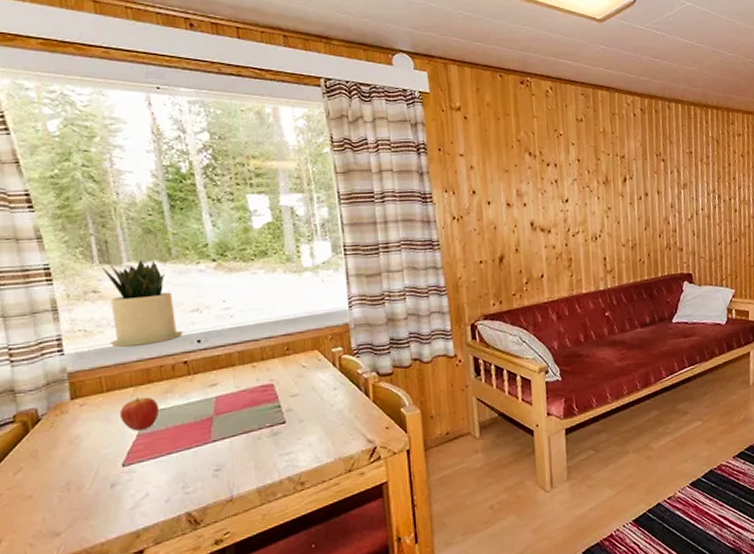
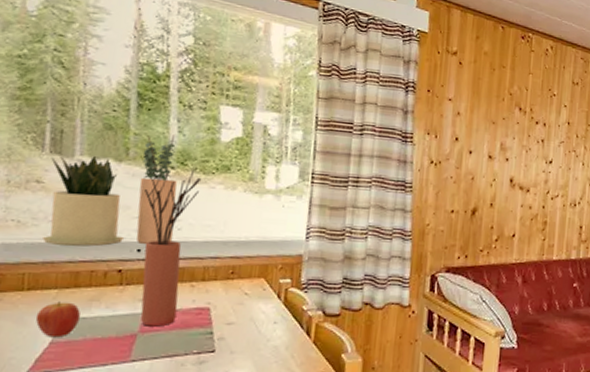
vase: none [183,229,228,336] -> present [136,135,178,245]
vase: none [193,259,245,409] -> present [140,169,202,327]

